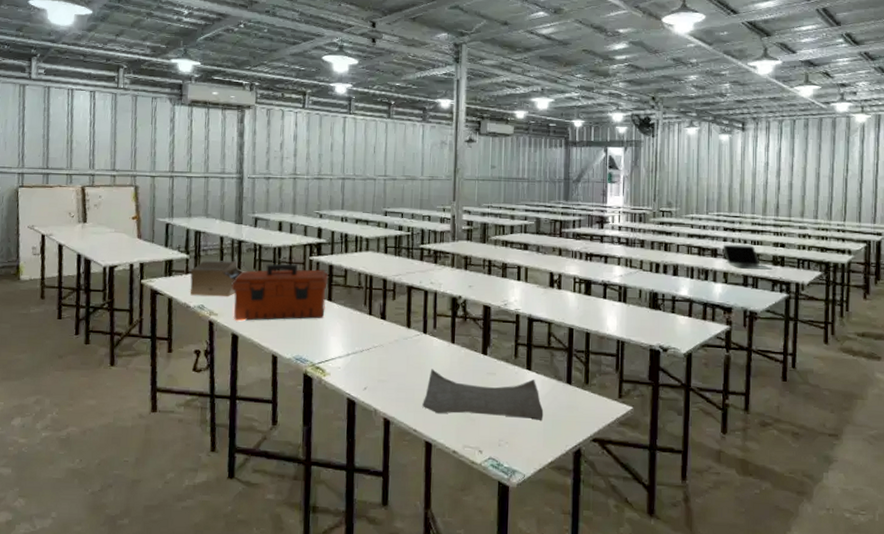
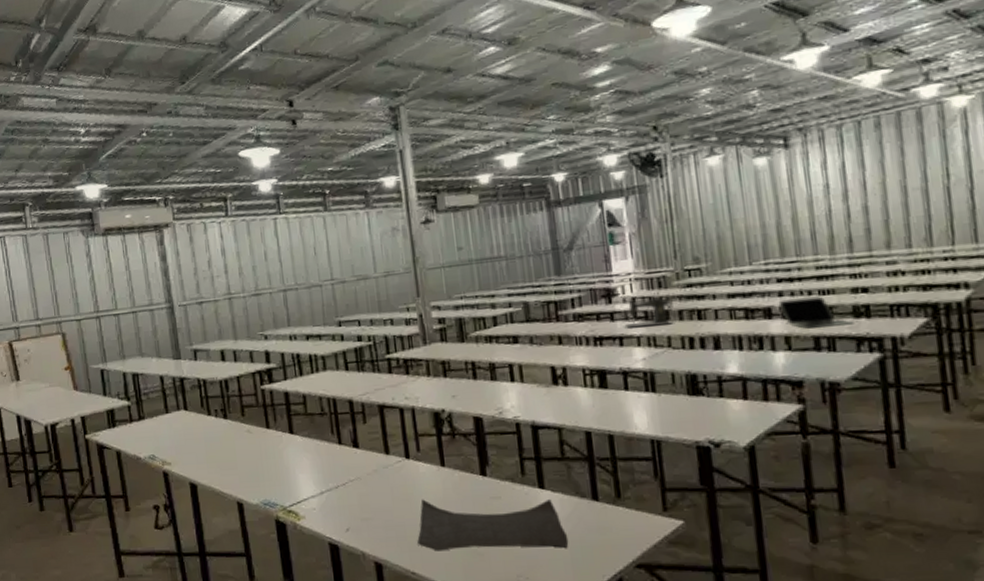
sewing box: present [190,260,243,297] -> none [135,402,190,446]
toolbox: present [231,263,328,321] -> none [180,396,288,468]
sewing machine: none [610,225,648,251] -> present [624,292,674,330]

